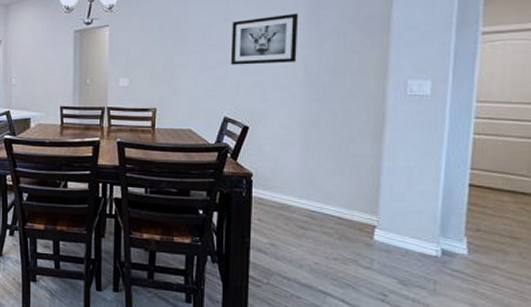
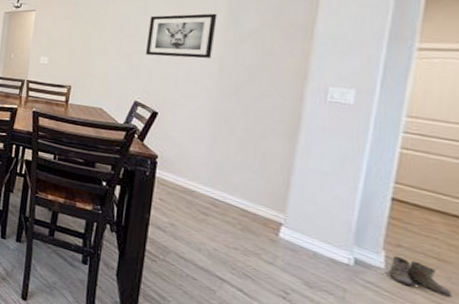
boots: none [471,240,524,271] -> present [388,255,453,297]

